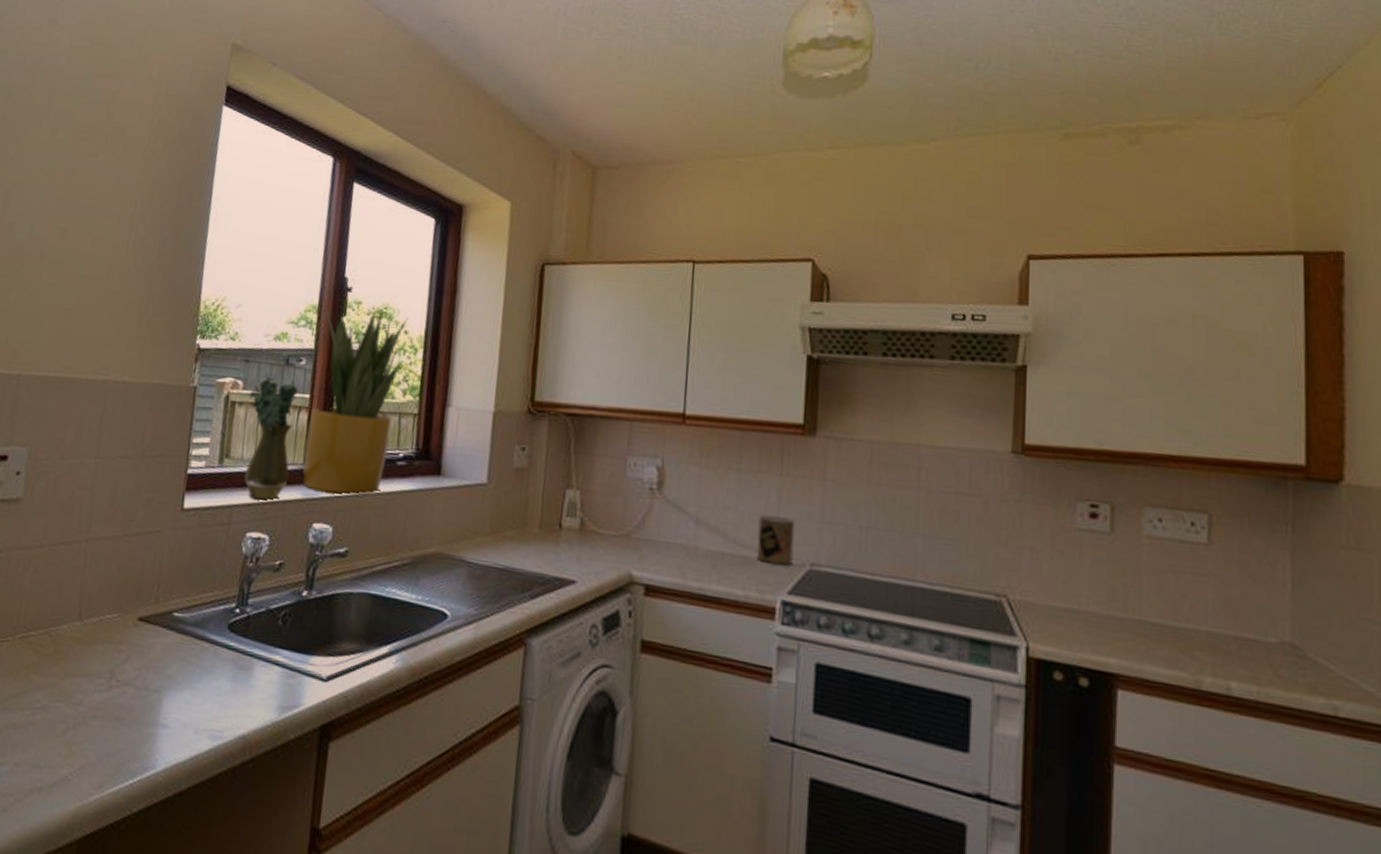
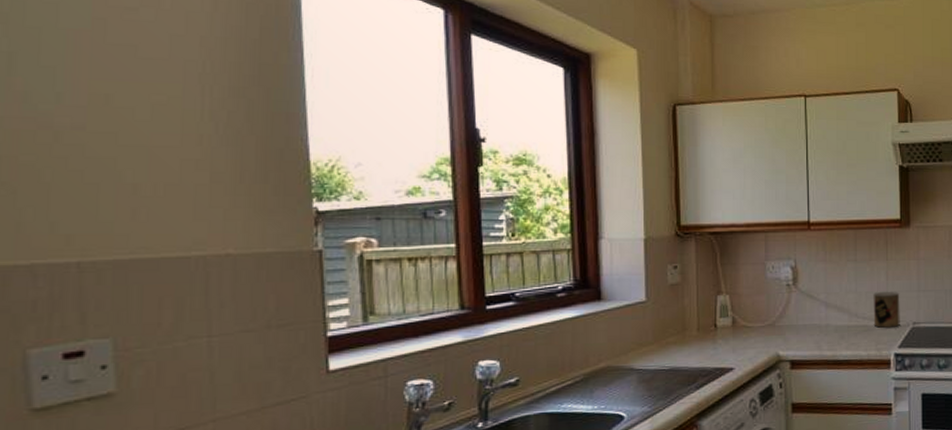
vase: present [244,373,299,501] -> none [387,228,445,349]
planter: present [302,304,409,495] -> none [457,155,550,332]

